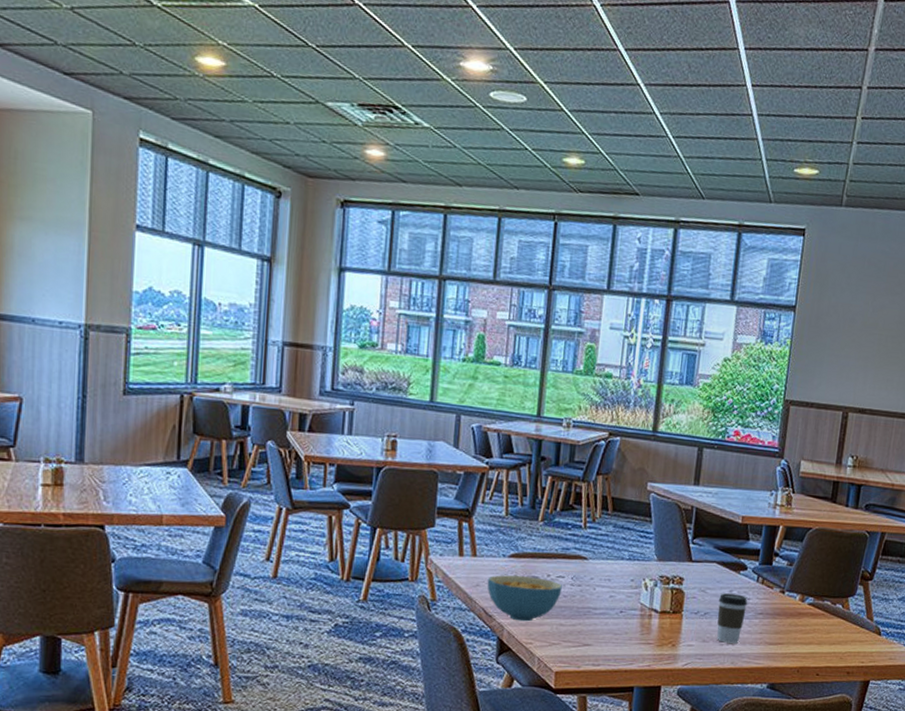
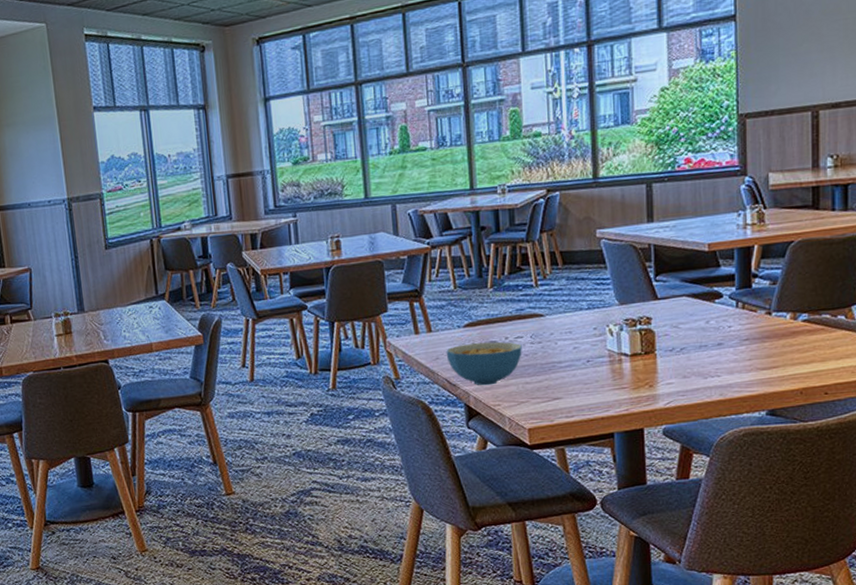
coffee cup: present [717,593,748,643] -> none [695,323,730,376]

